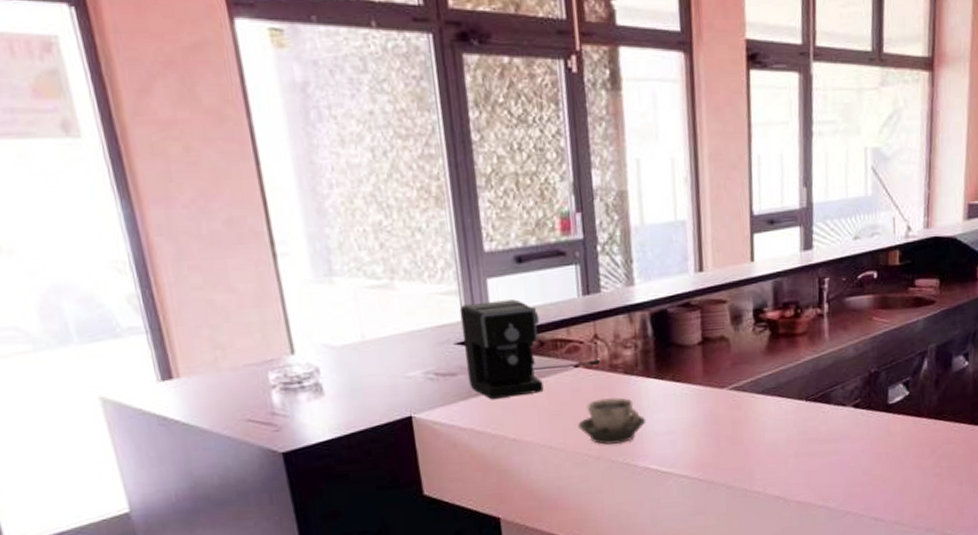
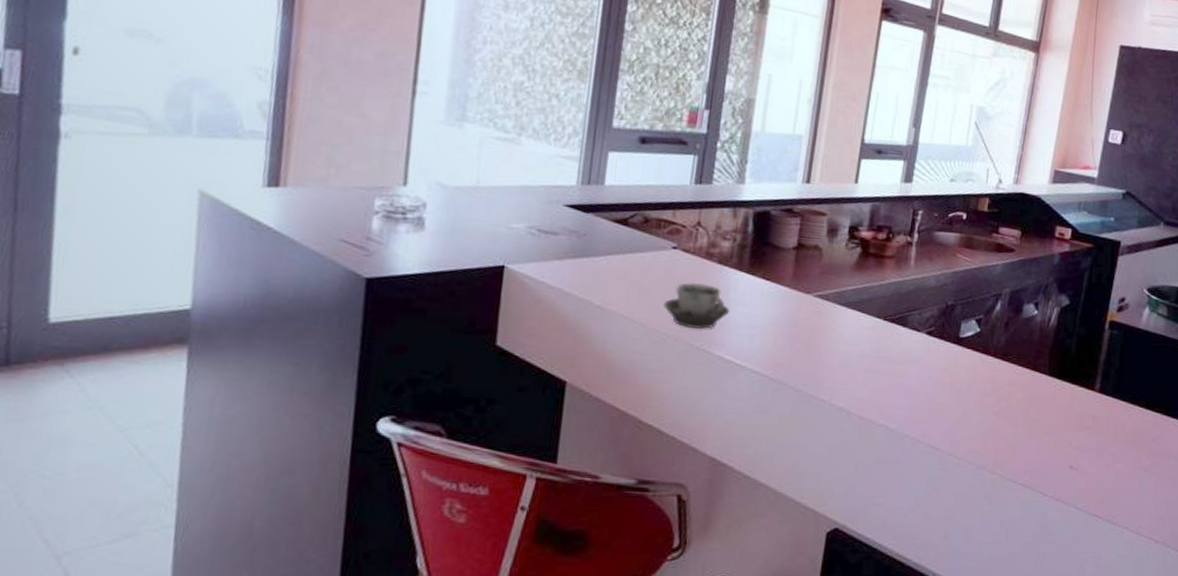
coffee maker: present [459,299,601,400] -> none [568,171,699,267]

